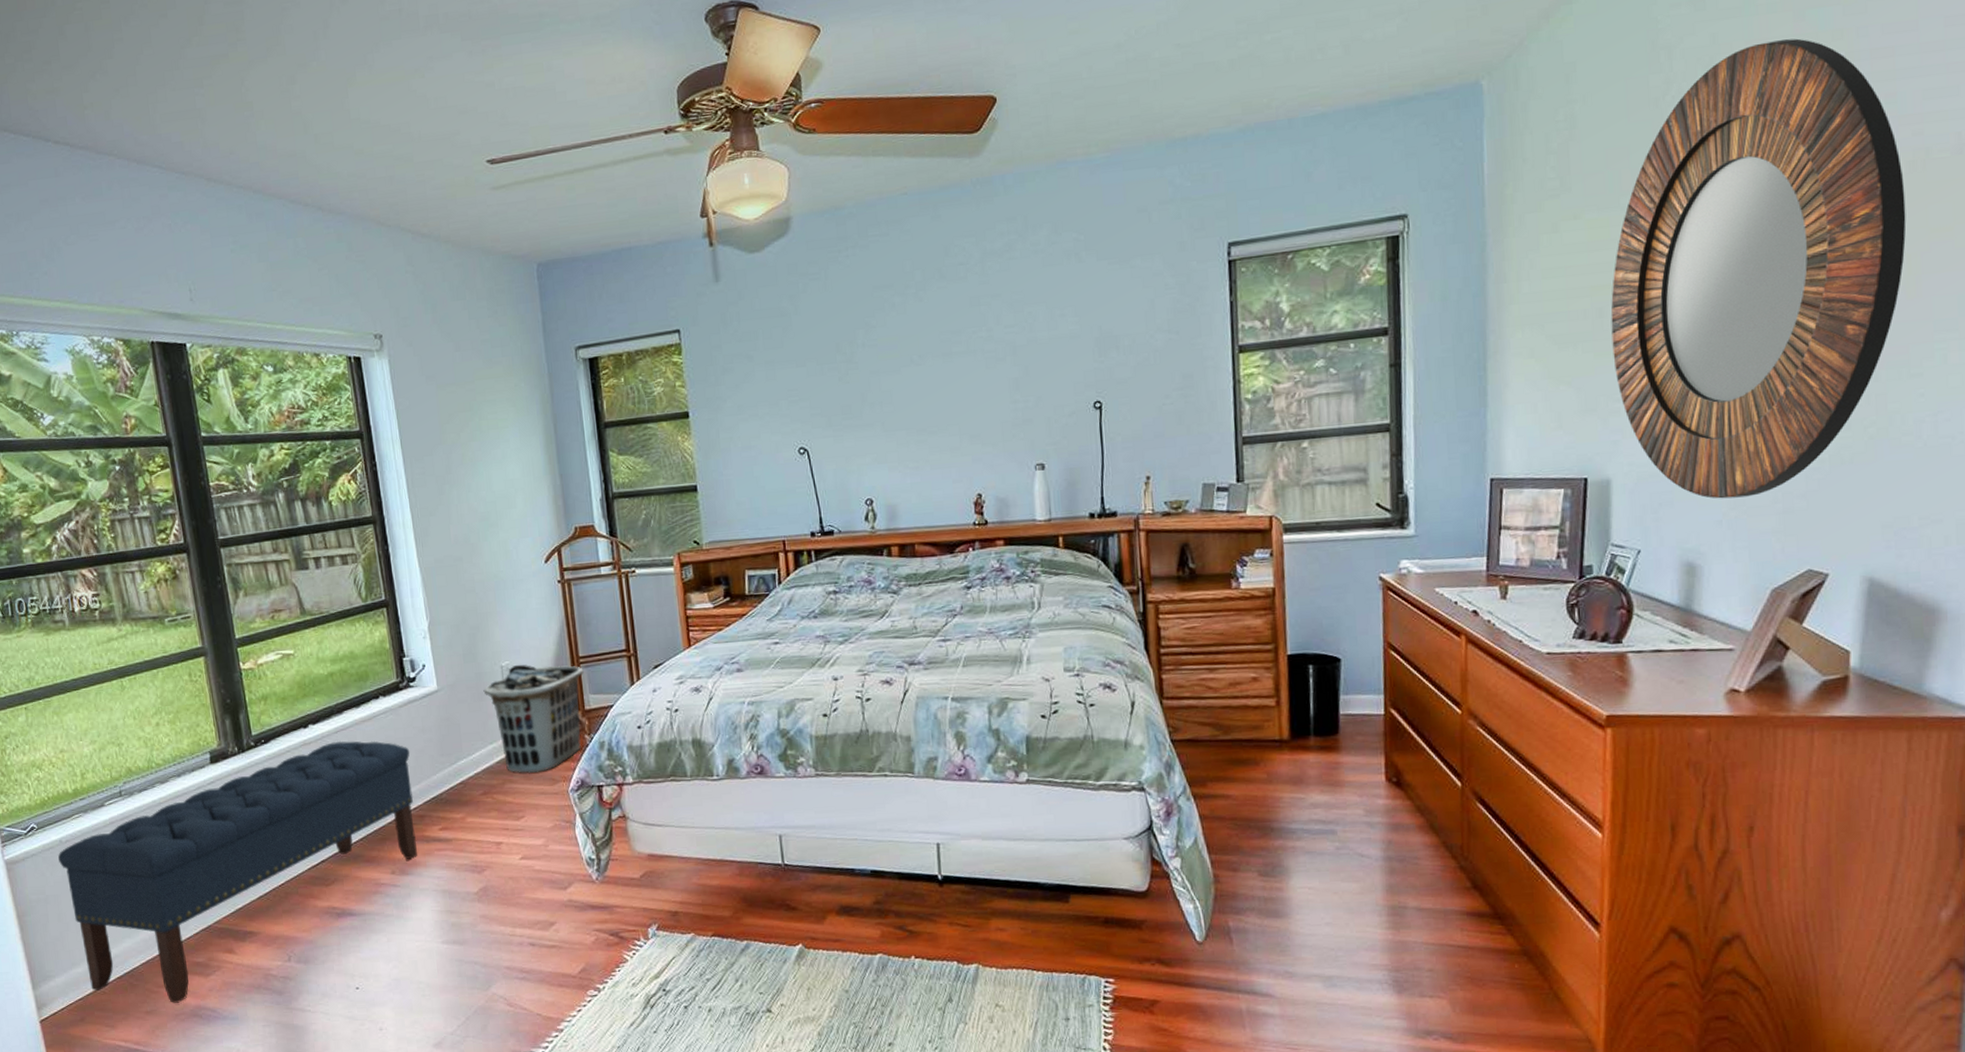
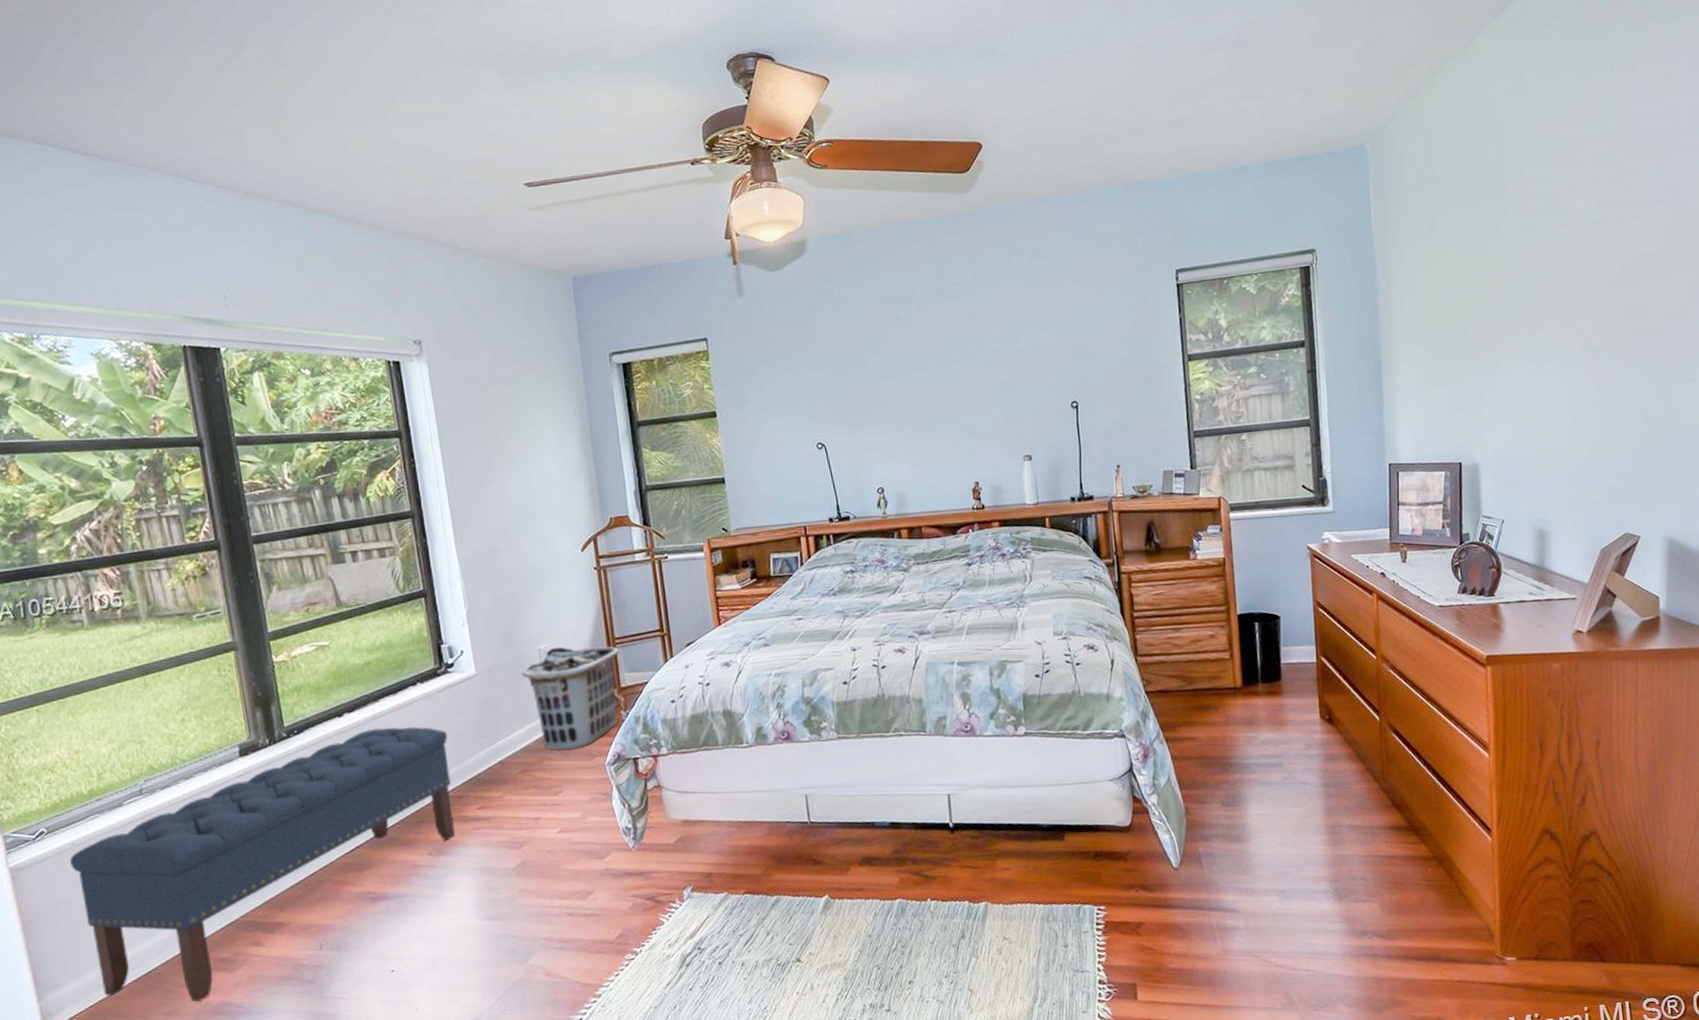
home mirror: present [1610,38,1907,499] -> none [1471,121,1677,478]

